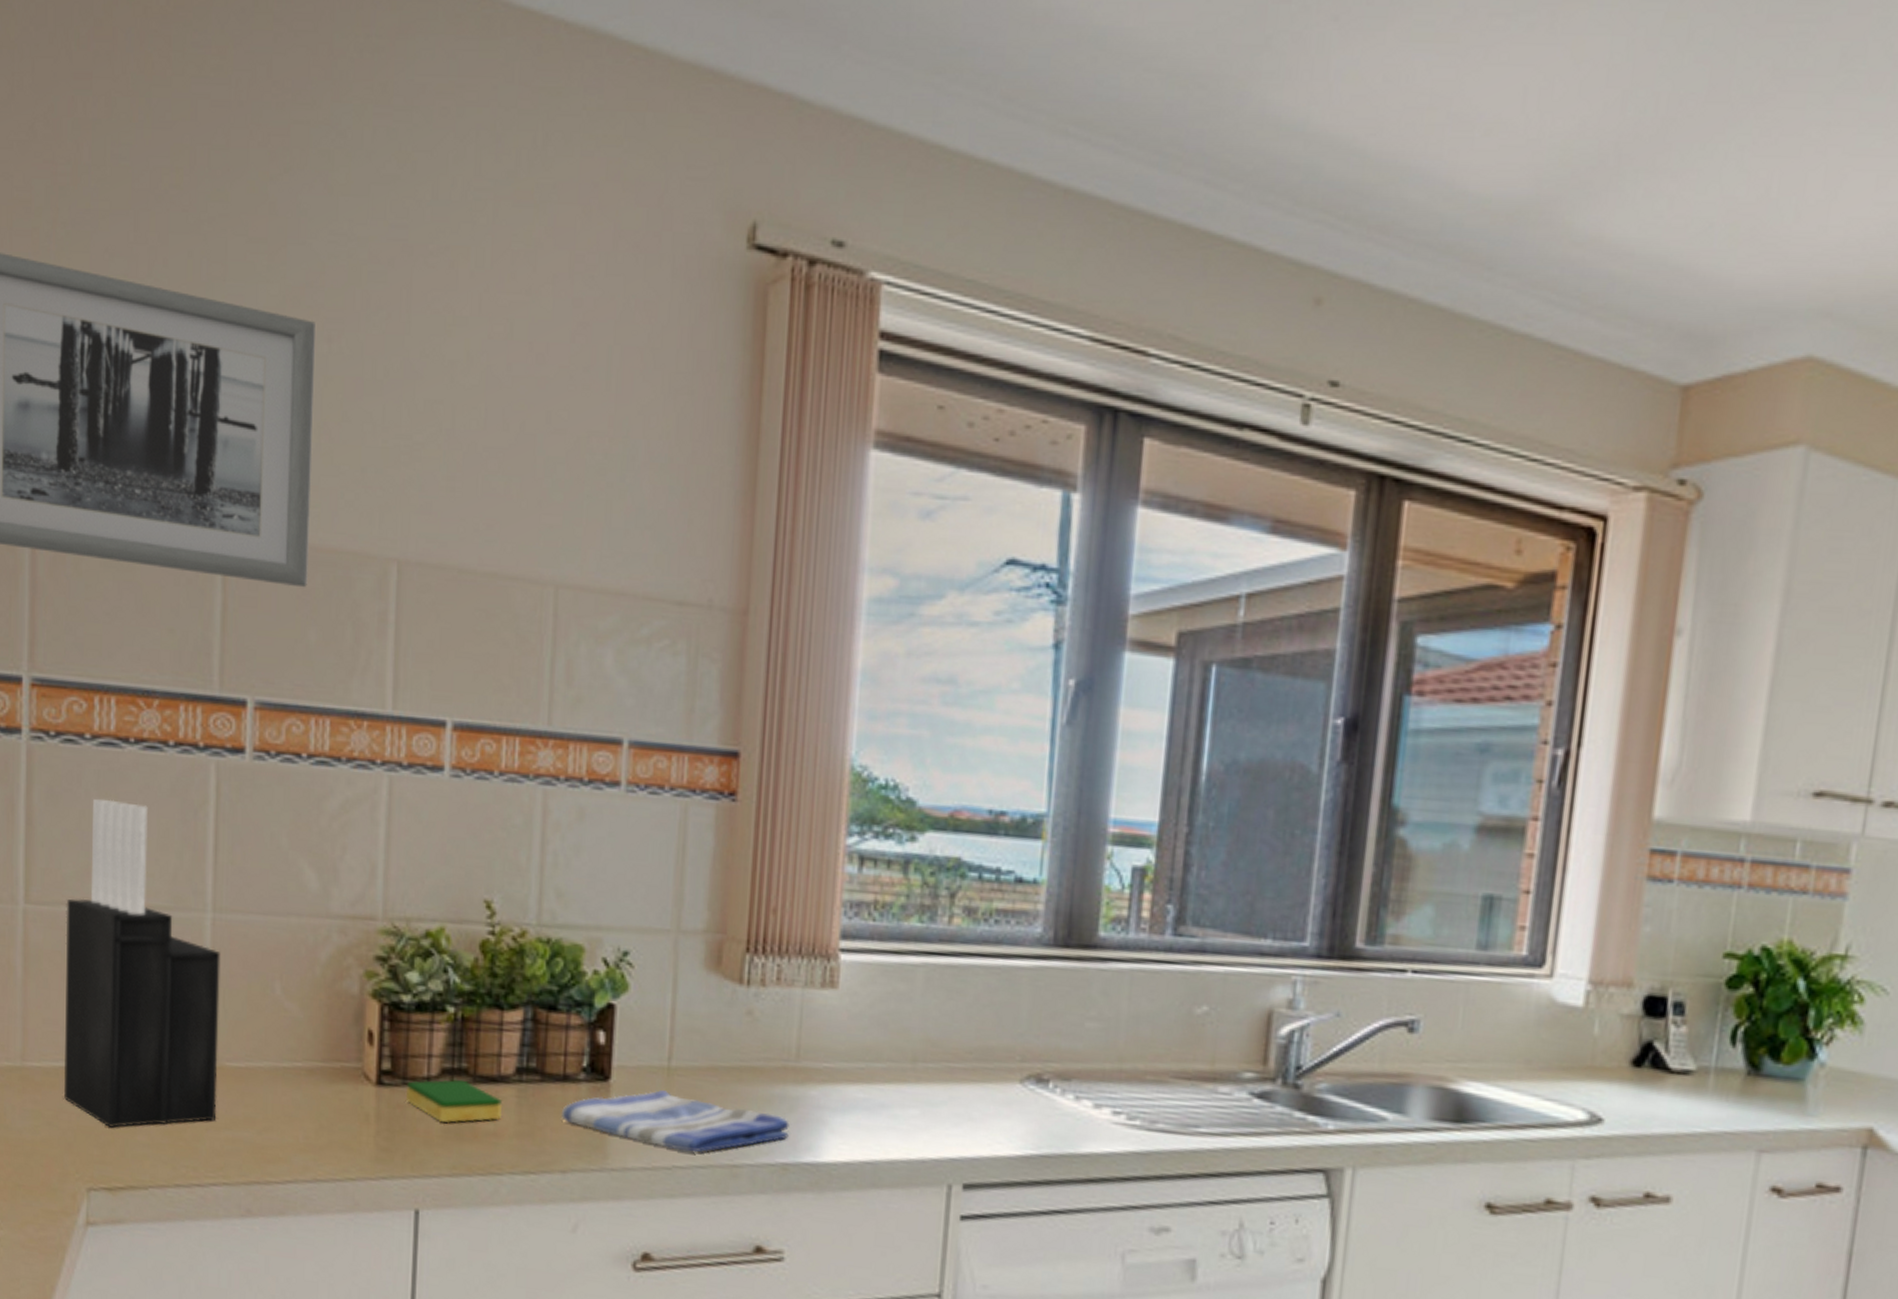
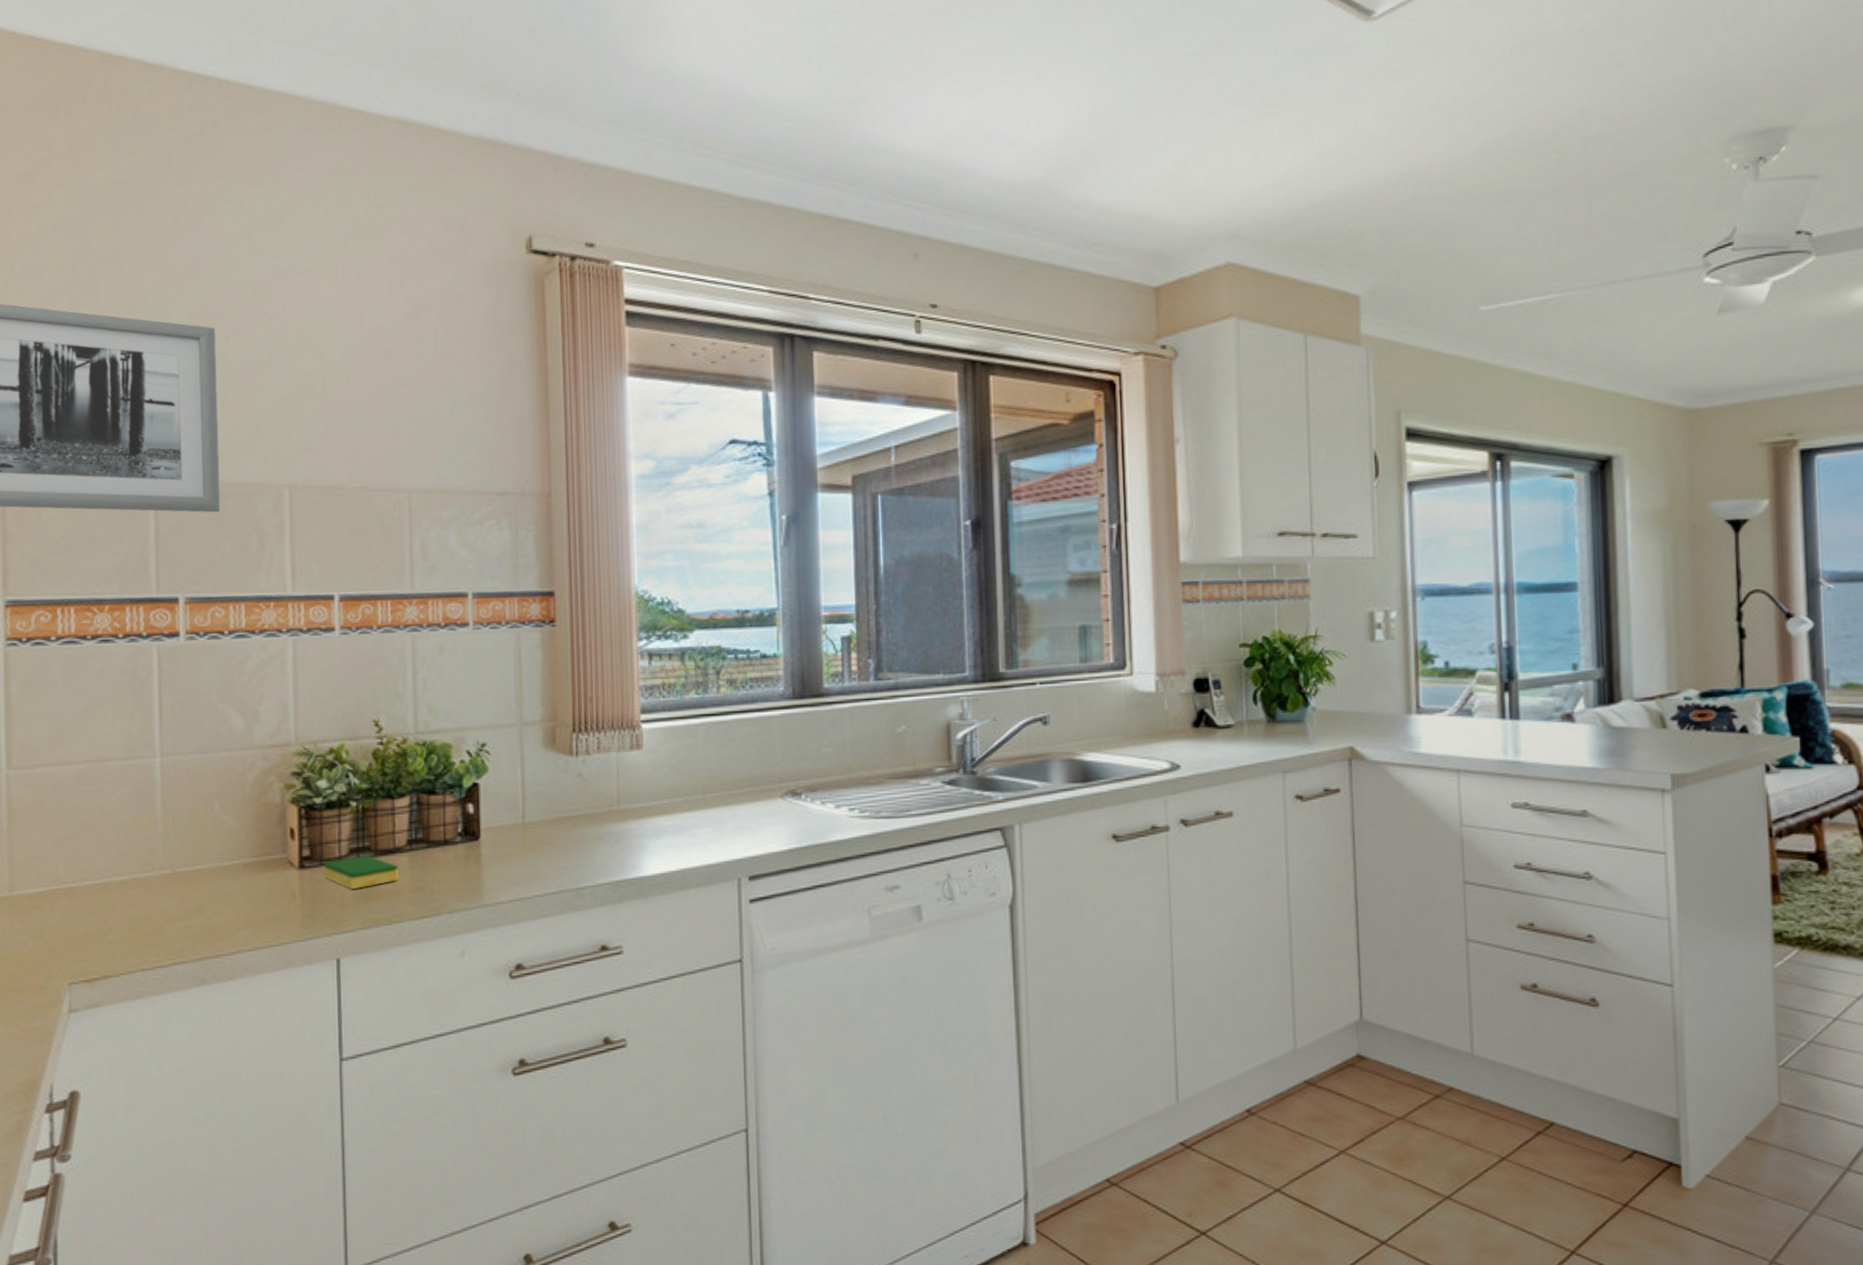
knife block: present [64,798,221,1129] -> none [41,683,173,933]
dish towel: present [560,1090,789,1152] -> none [444,841,618,884]

